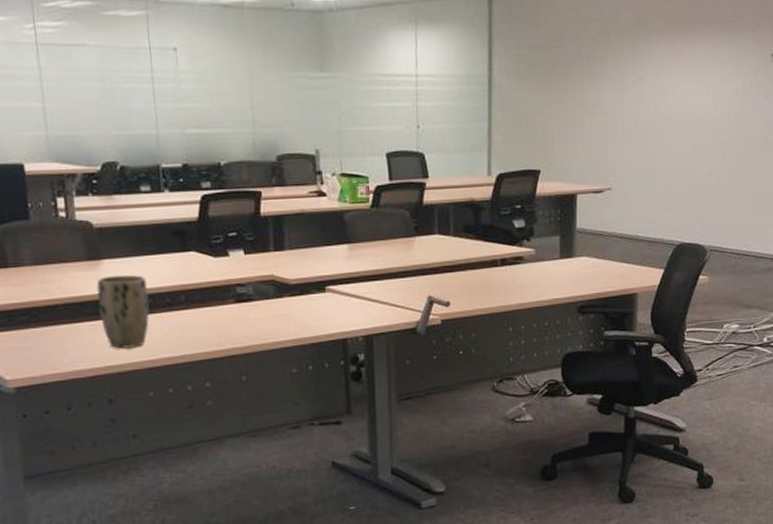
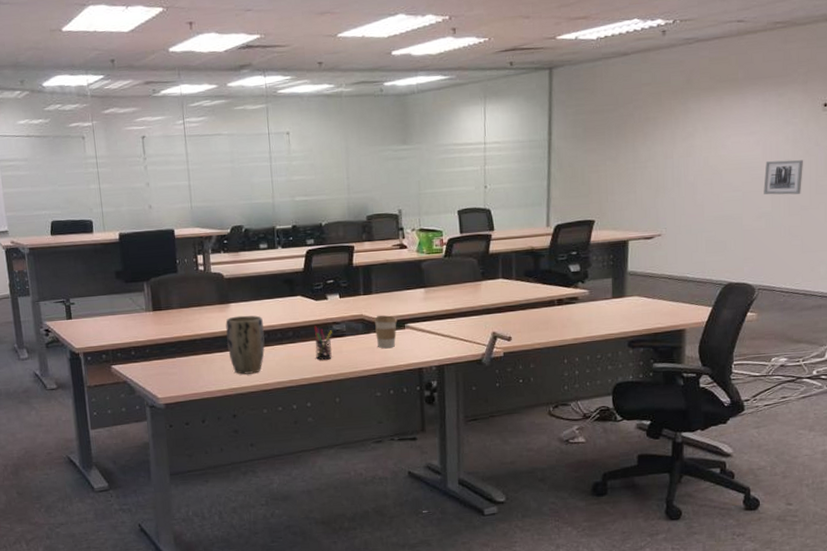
pen holder: none [212,288,236,331] -> present [314,326,332,360]
coffee cup: none [287,275,317,316] -> present [374,315,398,349]
wall art: none [714,112,754,150] -> present [763,160,804,195]

